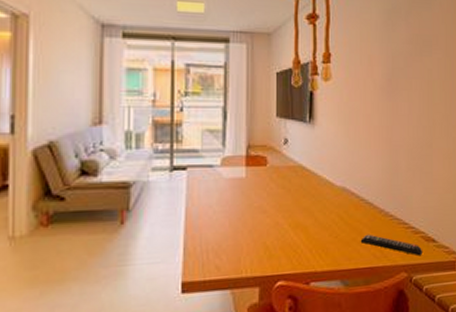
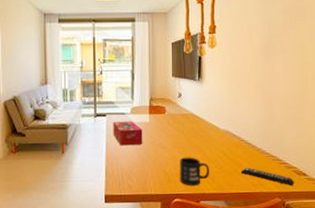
tissue box: none [196,175,237,211] -> present [113,121,143,146]
mug: none [285,223,323,263] -> present [180,157,210,186]

